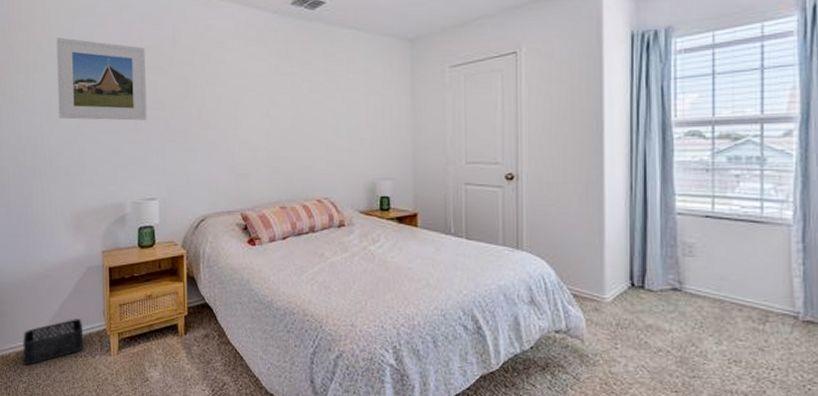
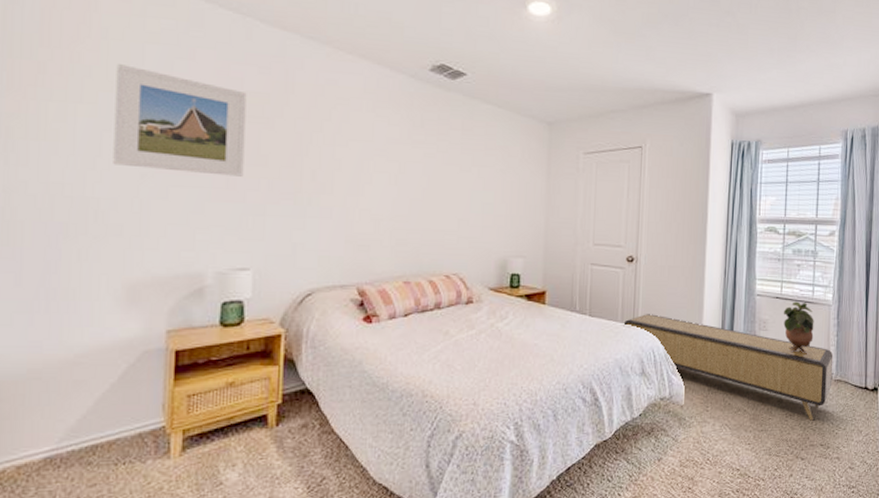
storage bin: present [23,319,84,365] -> none [28,416,131,481]
storage bench: none [506,237,799,370] -> present [623,314,834,421]
potted plant: none [717,221,766,287] -> present [783,301,814,354]

